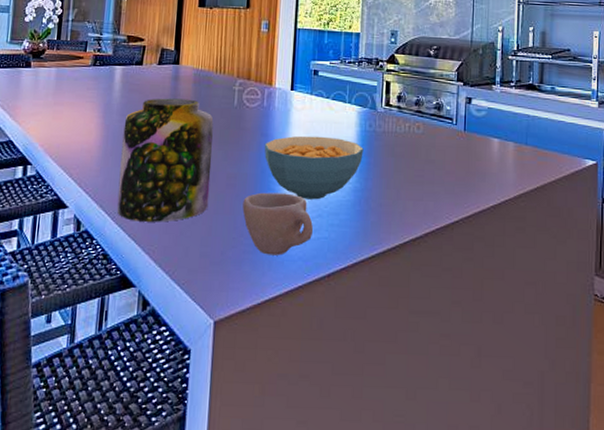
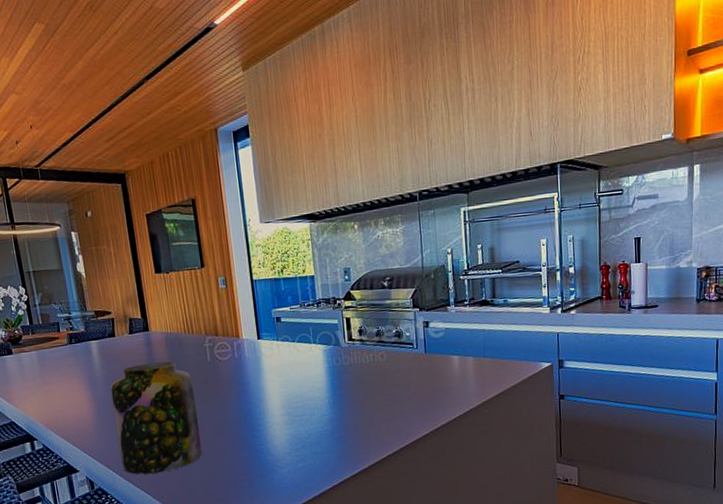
cup: present [242,192,313,256] -> none [232,432,300,486]
cereal bowl: present [264,135,364,200] -> none [242,376,335,435]

